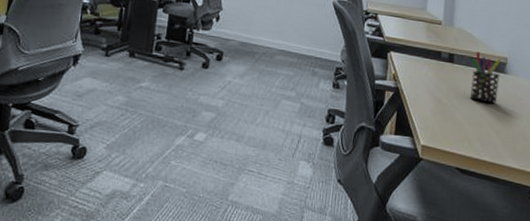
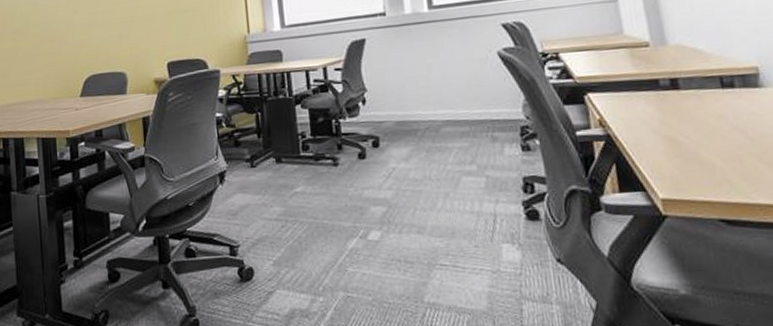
pen holder: present [469,52,502,104] -> none [705,68,758,130]

